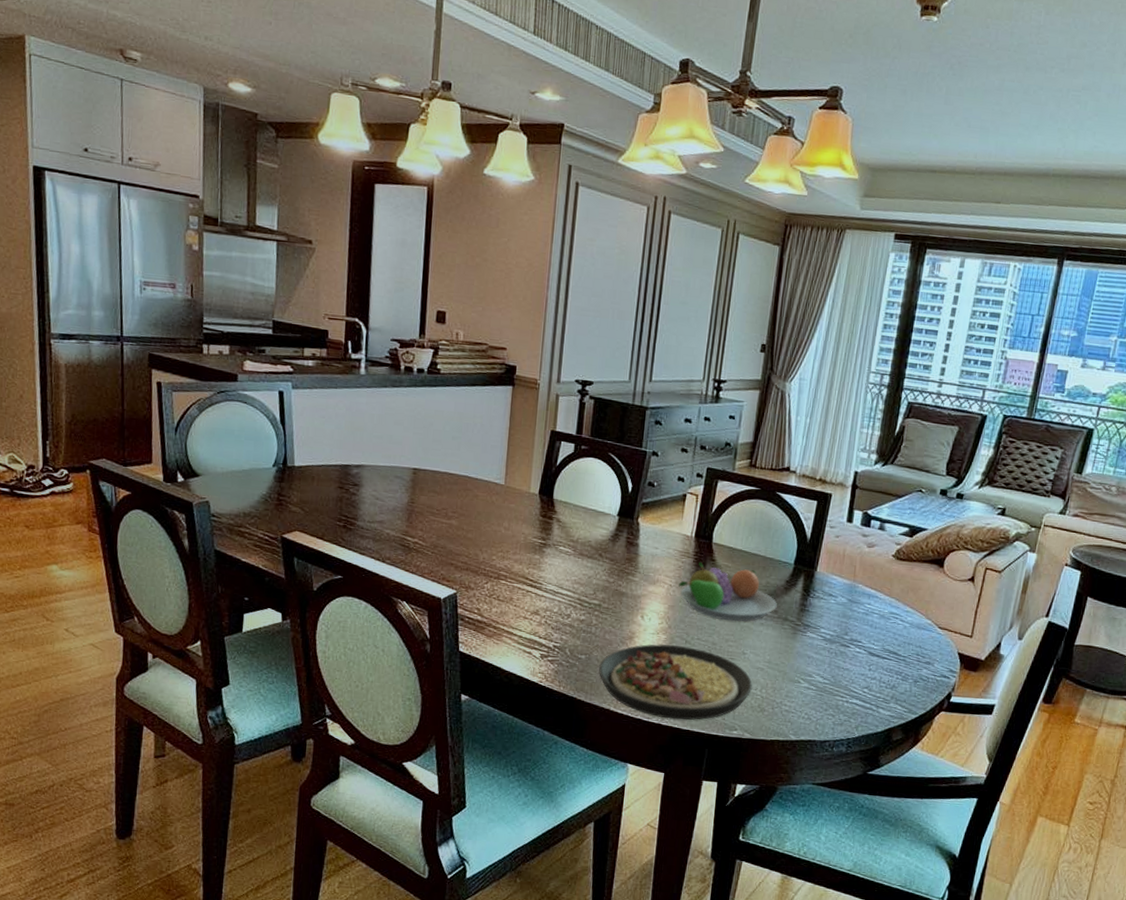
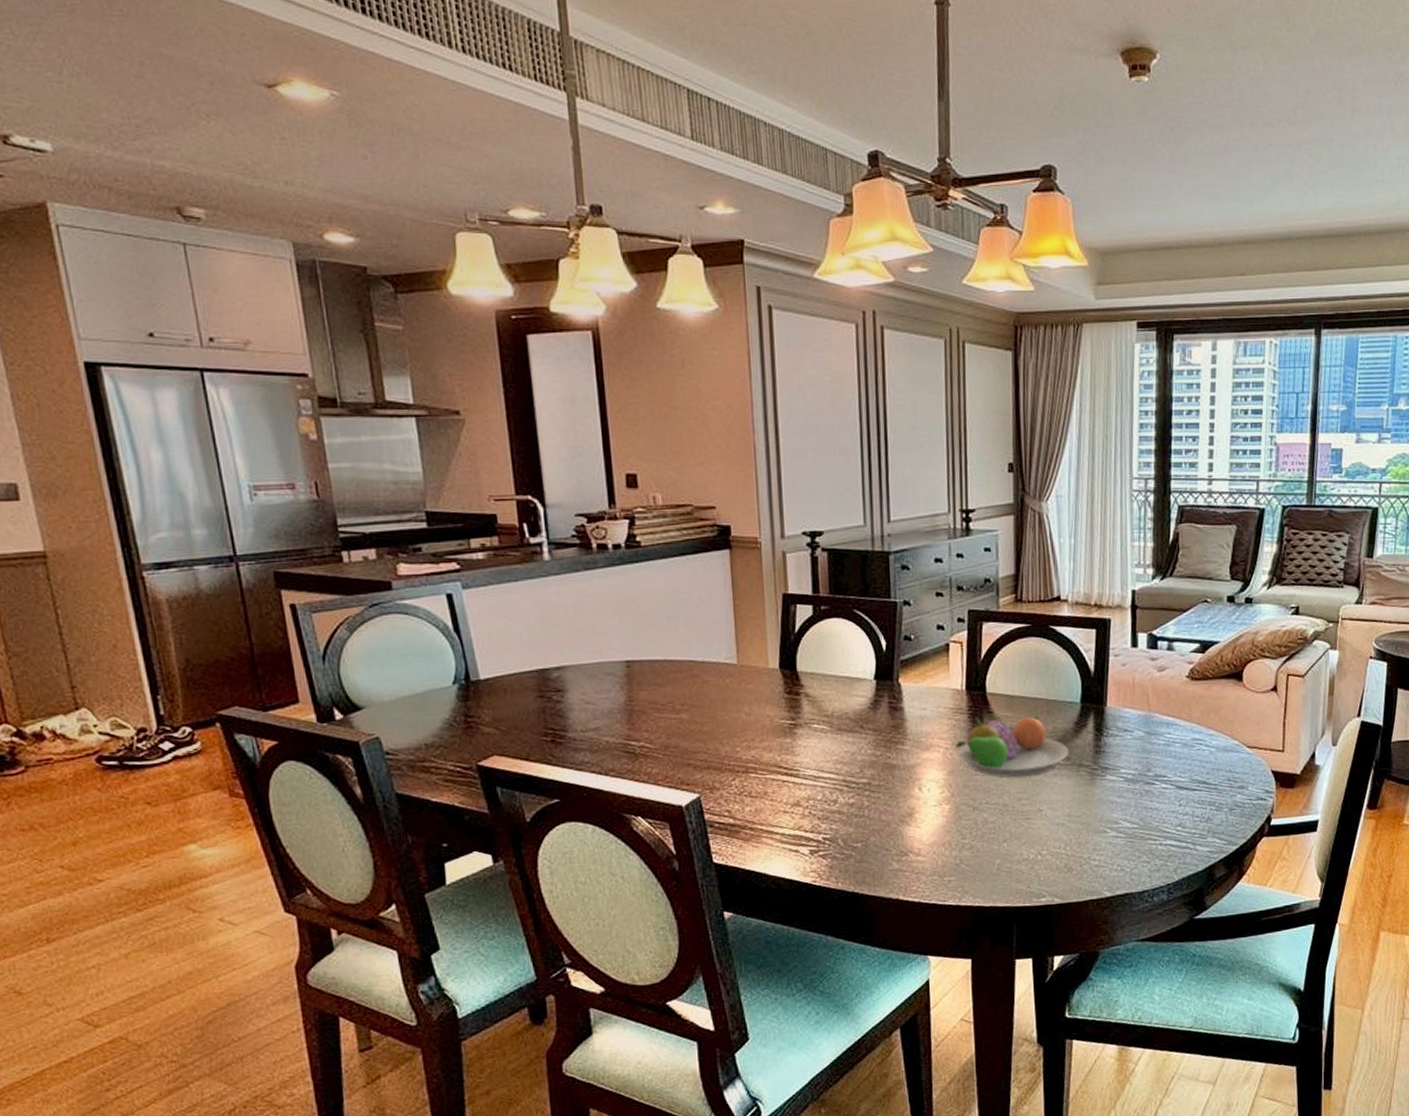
plate: present [599,644,752,720] -> none [879,813,1055,898]

